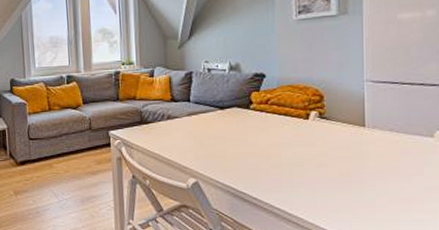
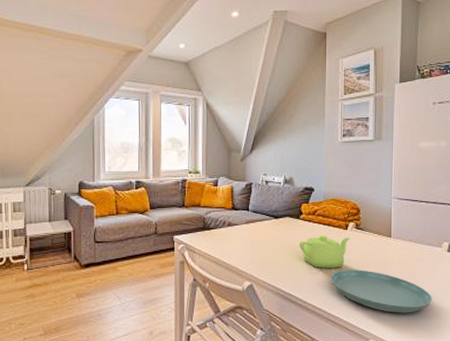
teapot: none [250,126,313,163] -> present [299,235,351,268]
saucer: none [290,165,423,215] -> present [331,270,432,313]

